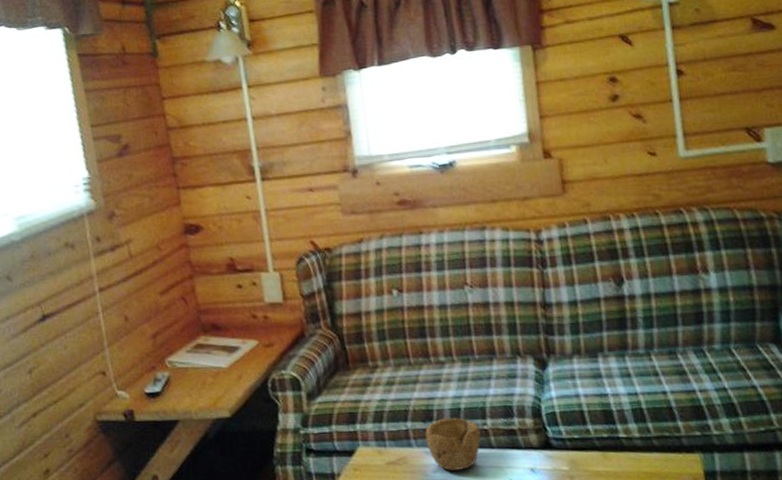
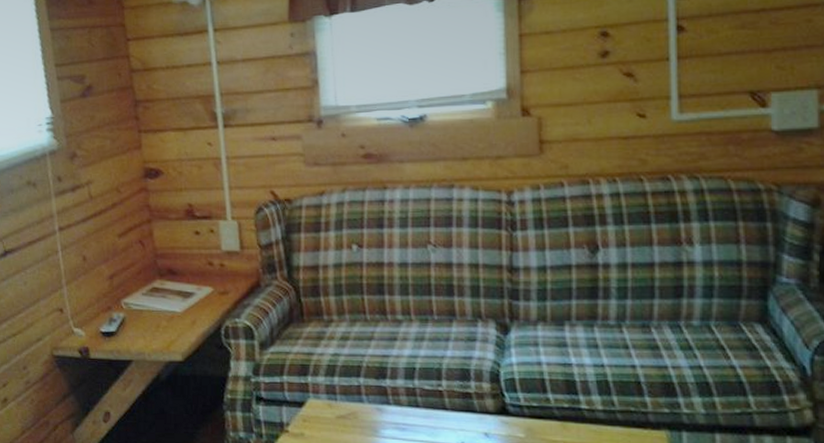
bowl: present [425,417,481,471] -> none [377,376,435,429]

